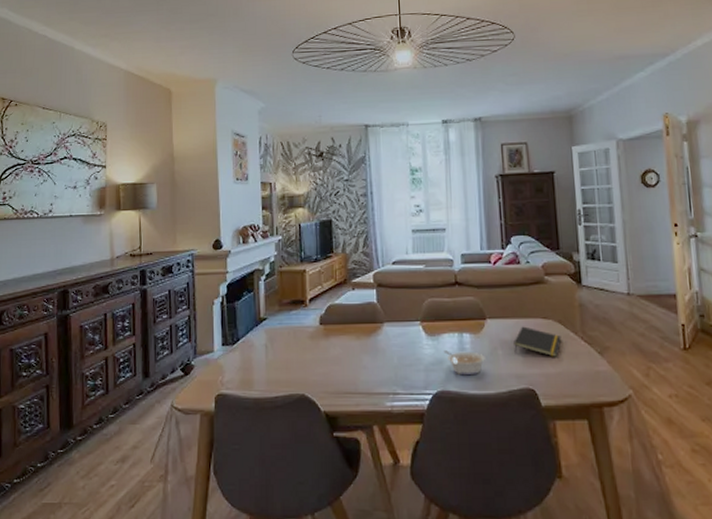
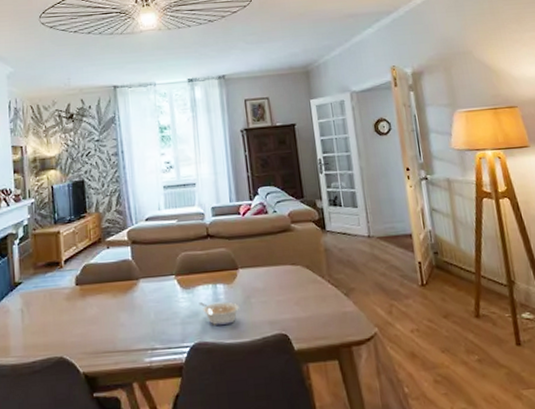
notepad: present [514,326,562,357] -> none [265,273,310,302]

